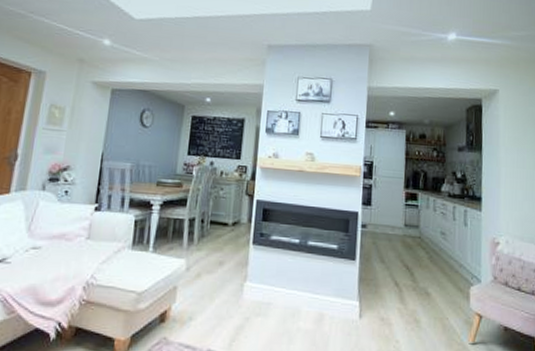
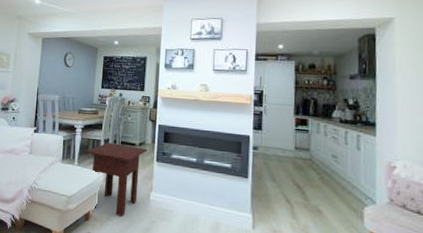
side table: none [163,222,243,314] -> present [85,142,148,217]

